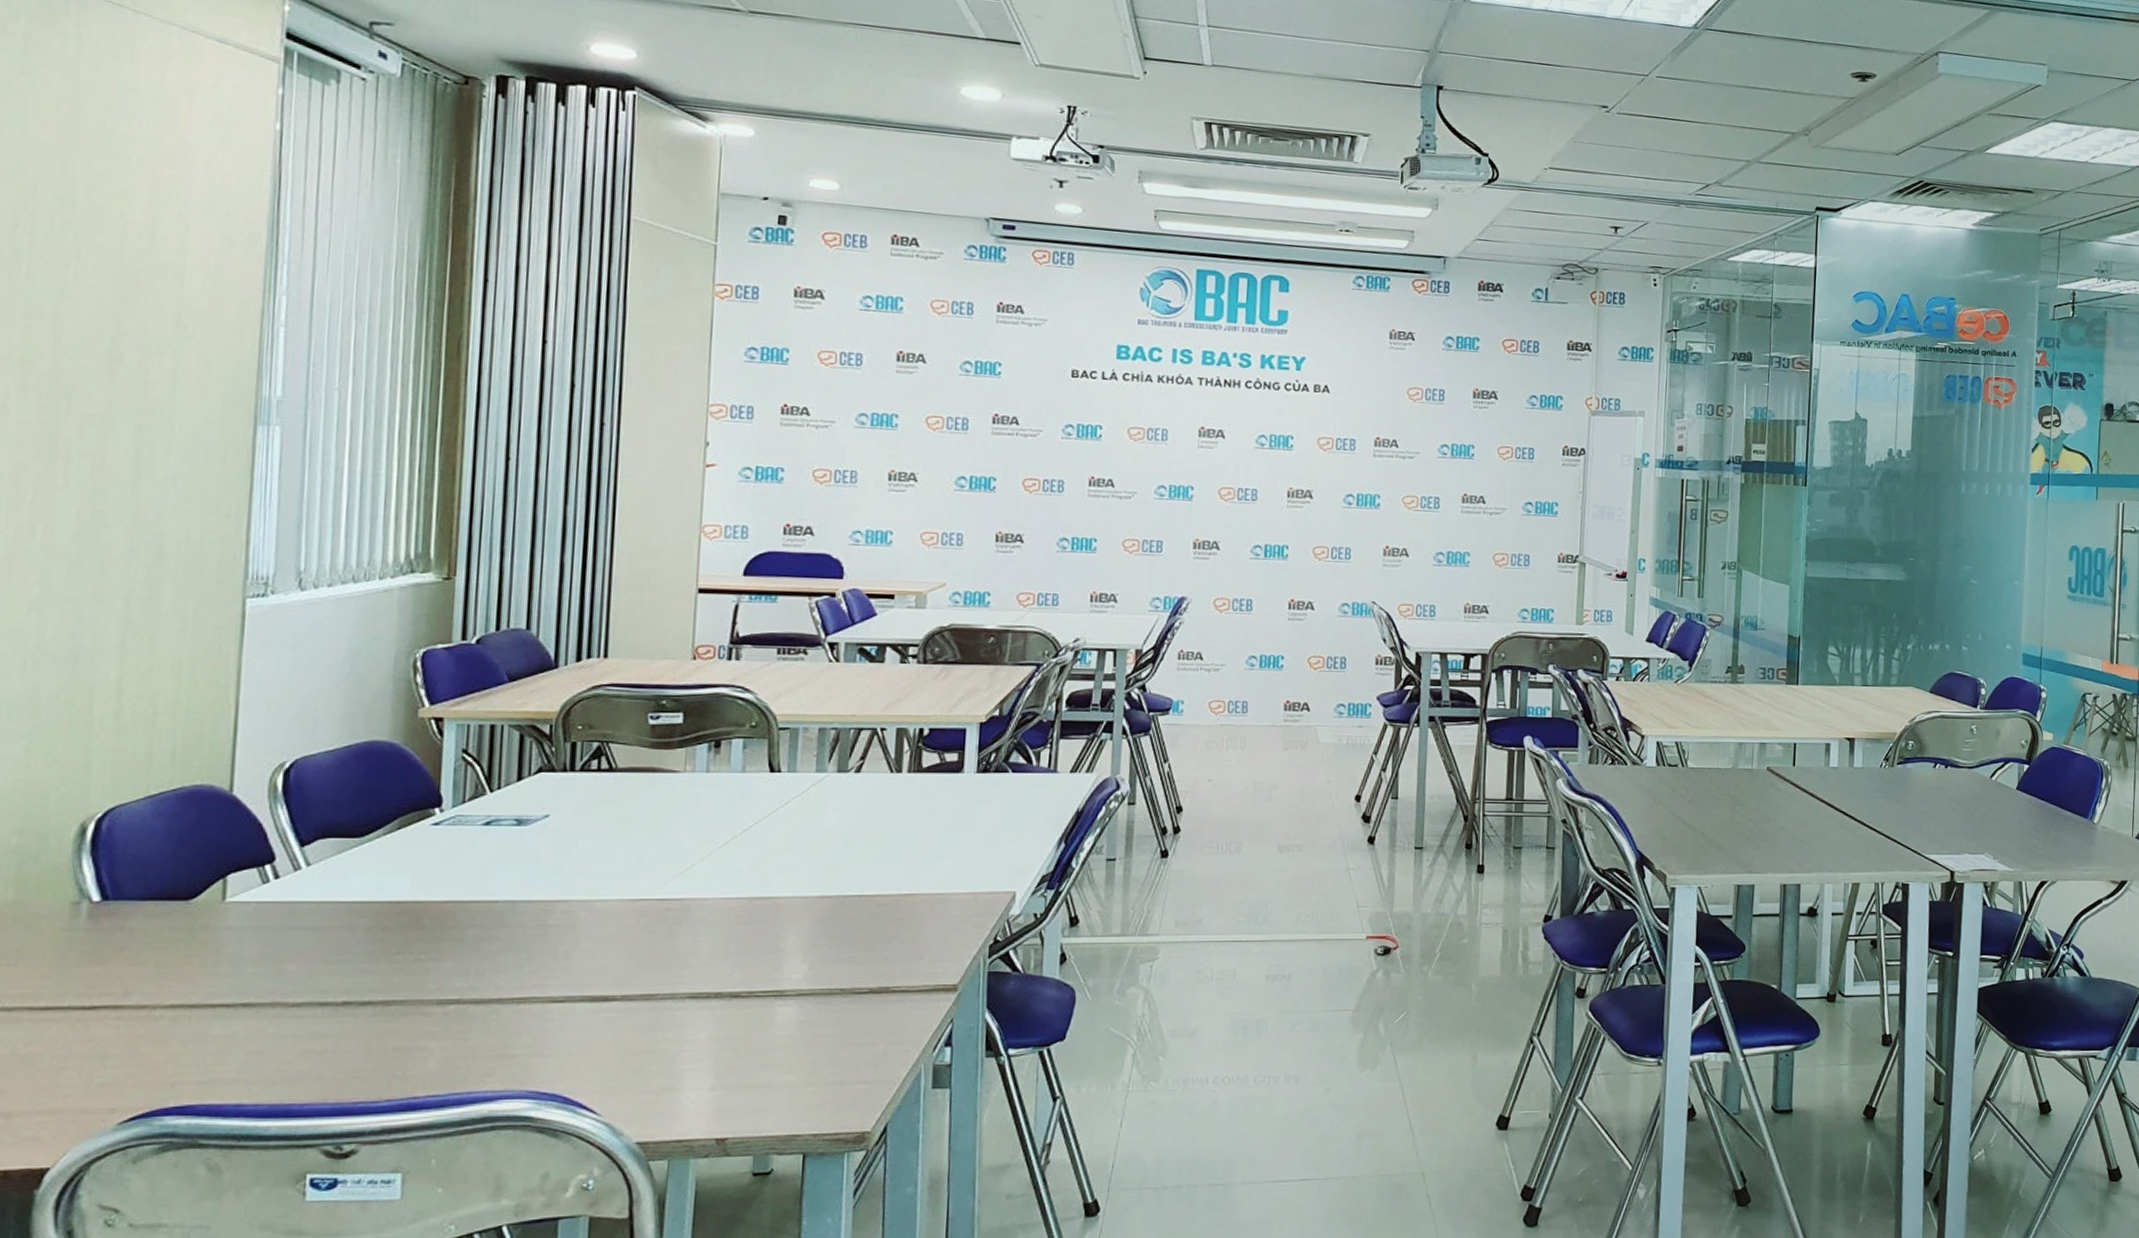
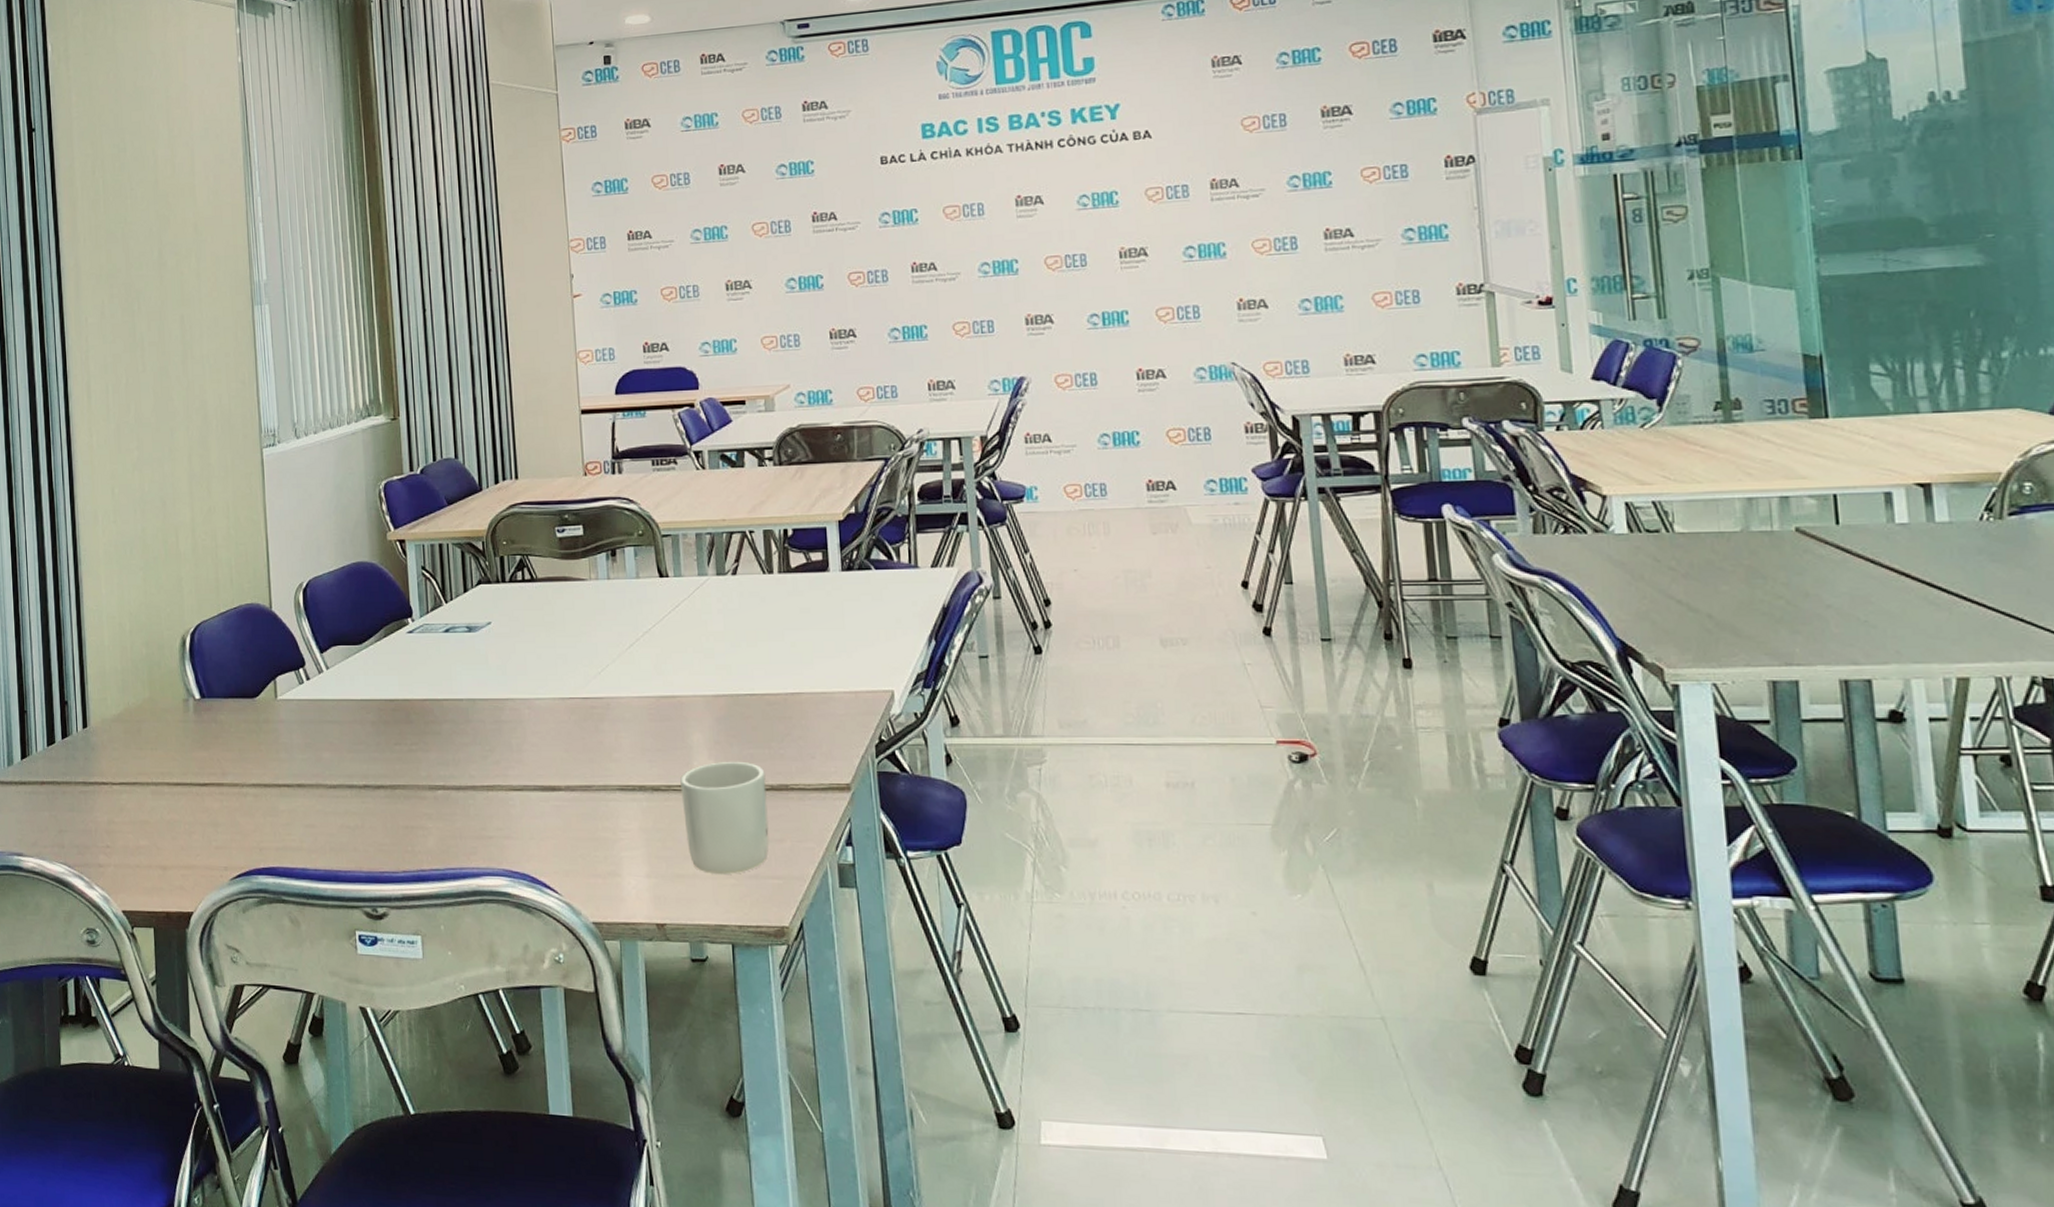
mug: none [764,964,865,1082] -> present [680,761,769,874]

